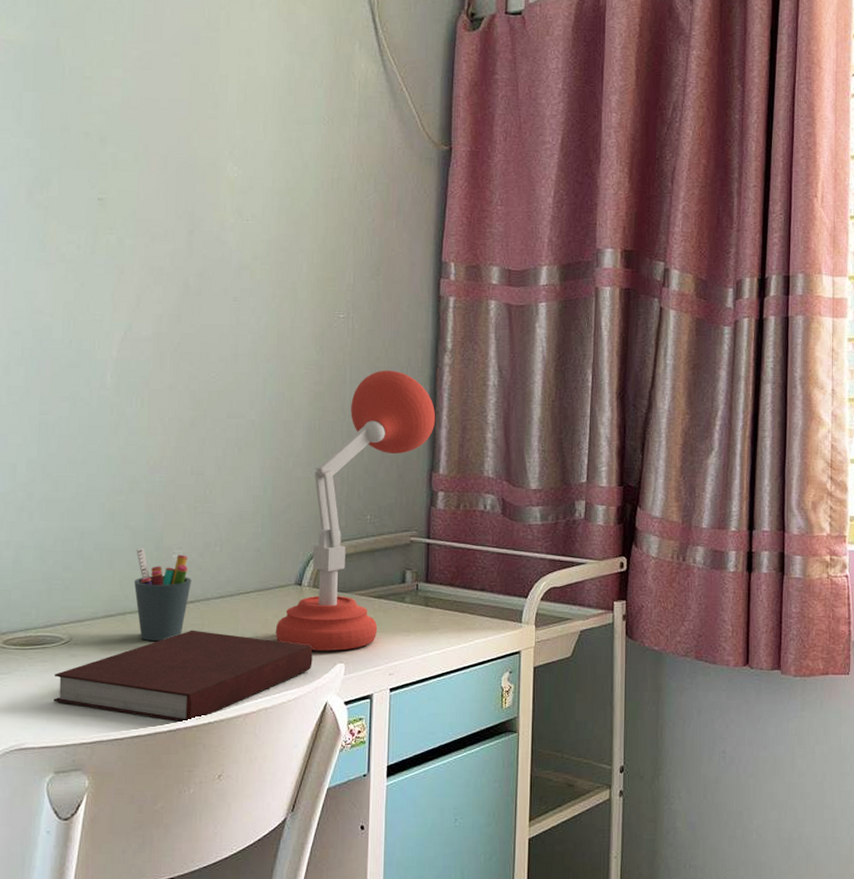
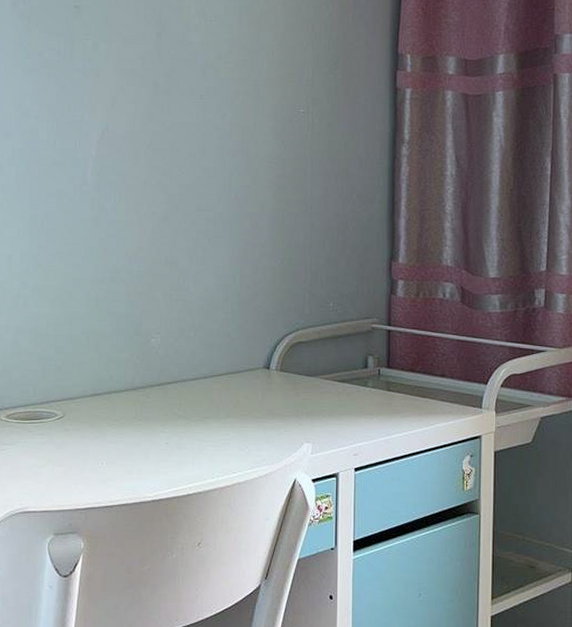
notebook: present [53,630,313,723] -> none [51,408,281,494]
pen holder: present [133,548,191,641] -> none [117,332,169,418]
desk lamp: present [275,370,436,651] -> none [246,162,395,431]

